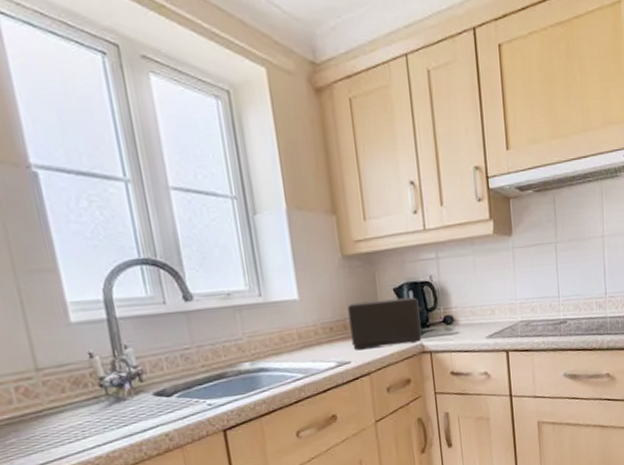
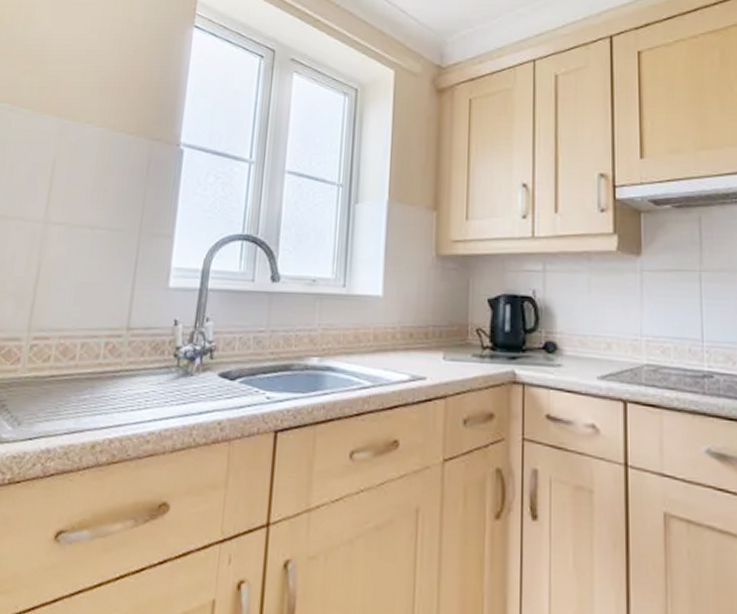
toaster: present [348,297,424,350] -> none [430,309,519,370]

